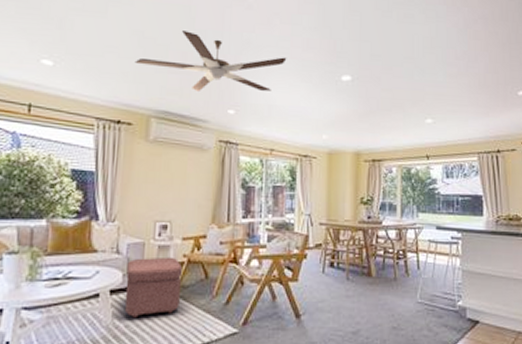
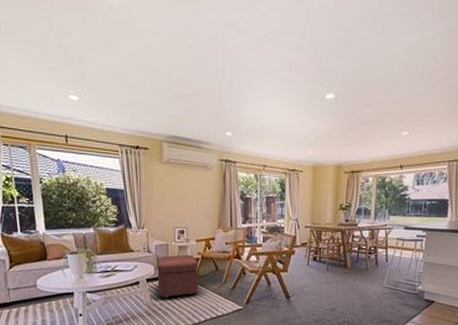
ceiling fan: present [134,31,287,93] -> none [144,59,276,118]

